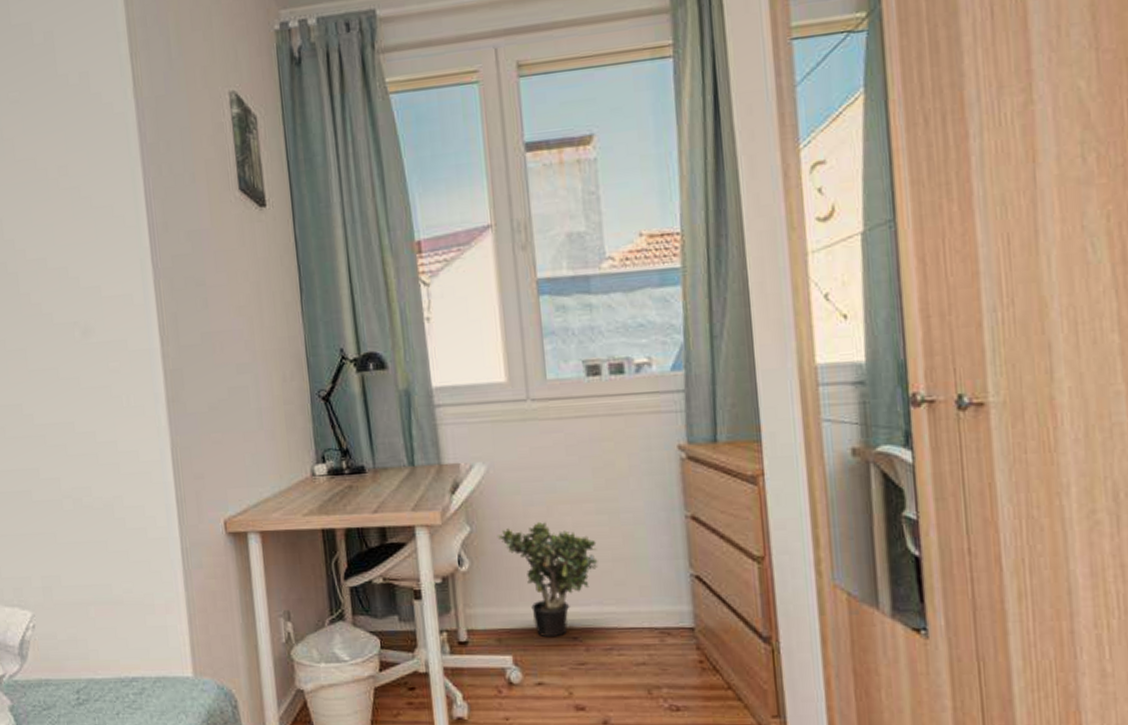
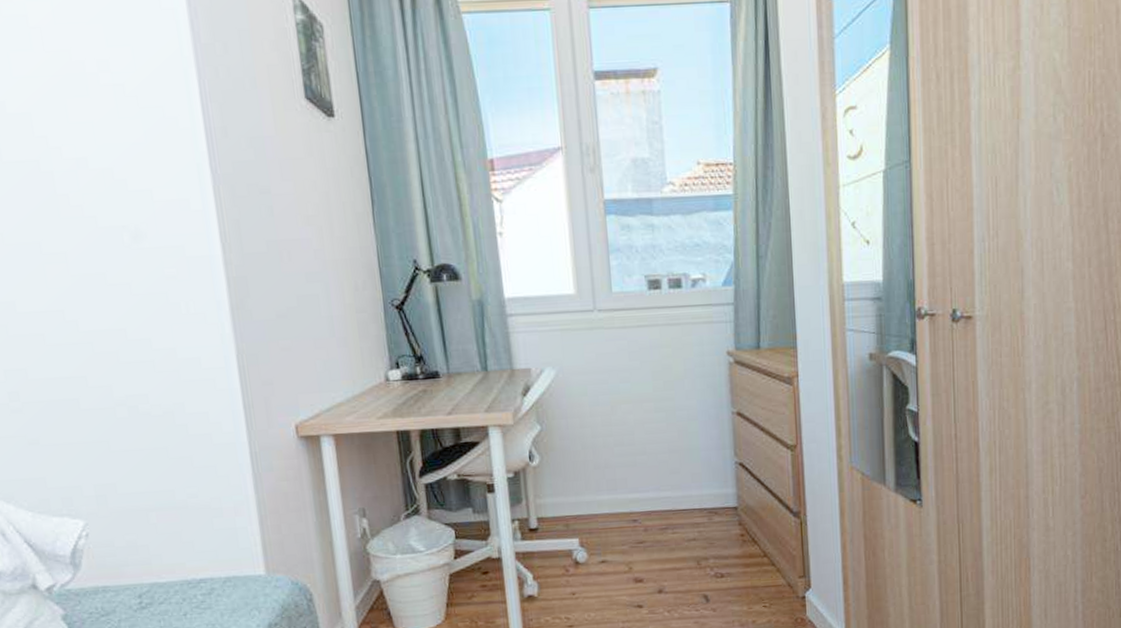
potted plant: present [497,521,598,638] -> none [565,419,656,521]

